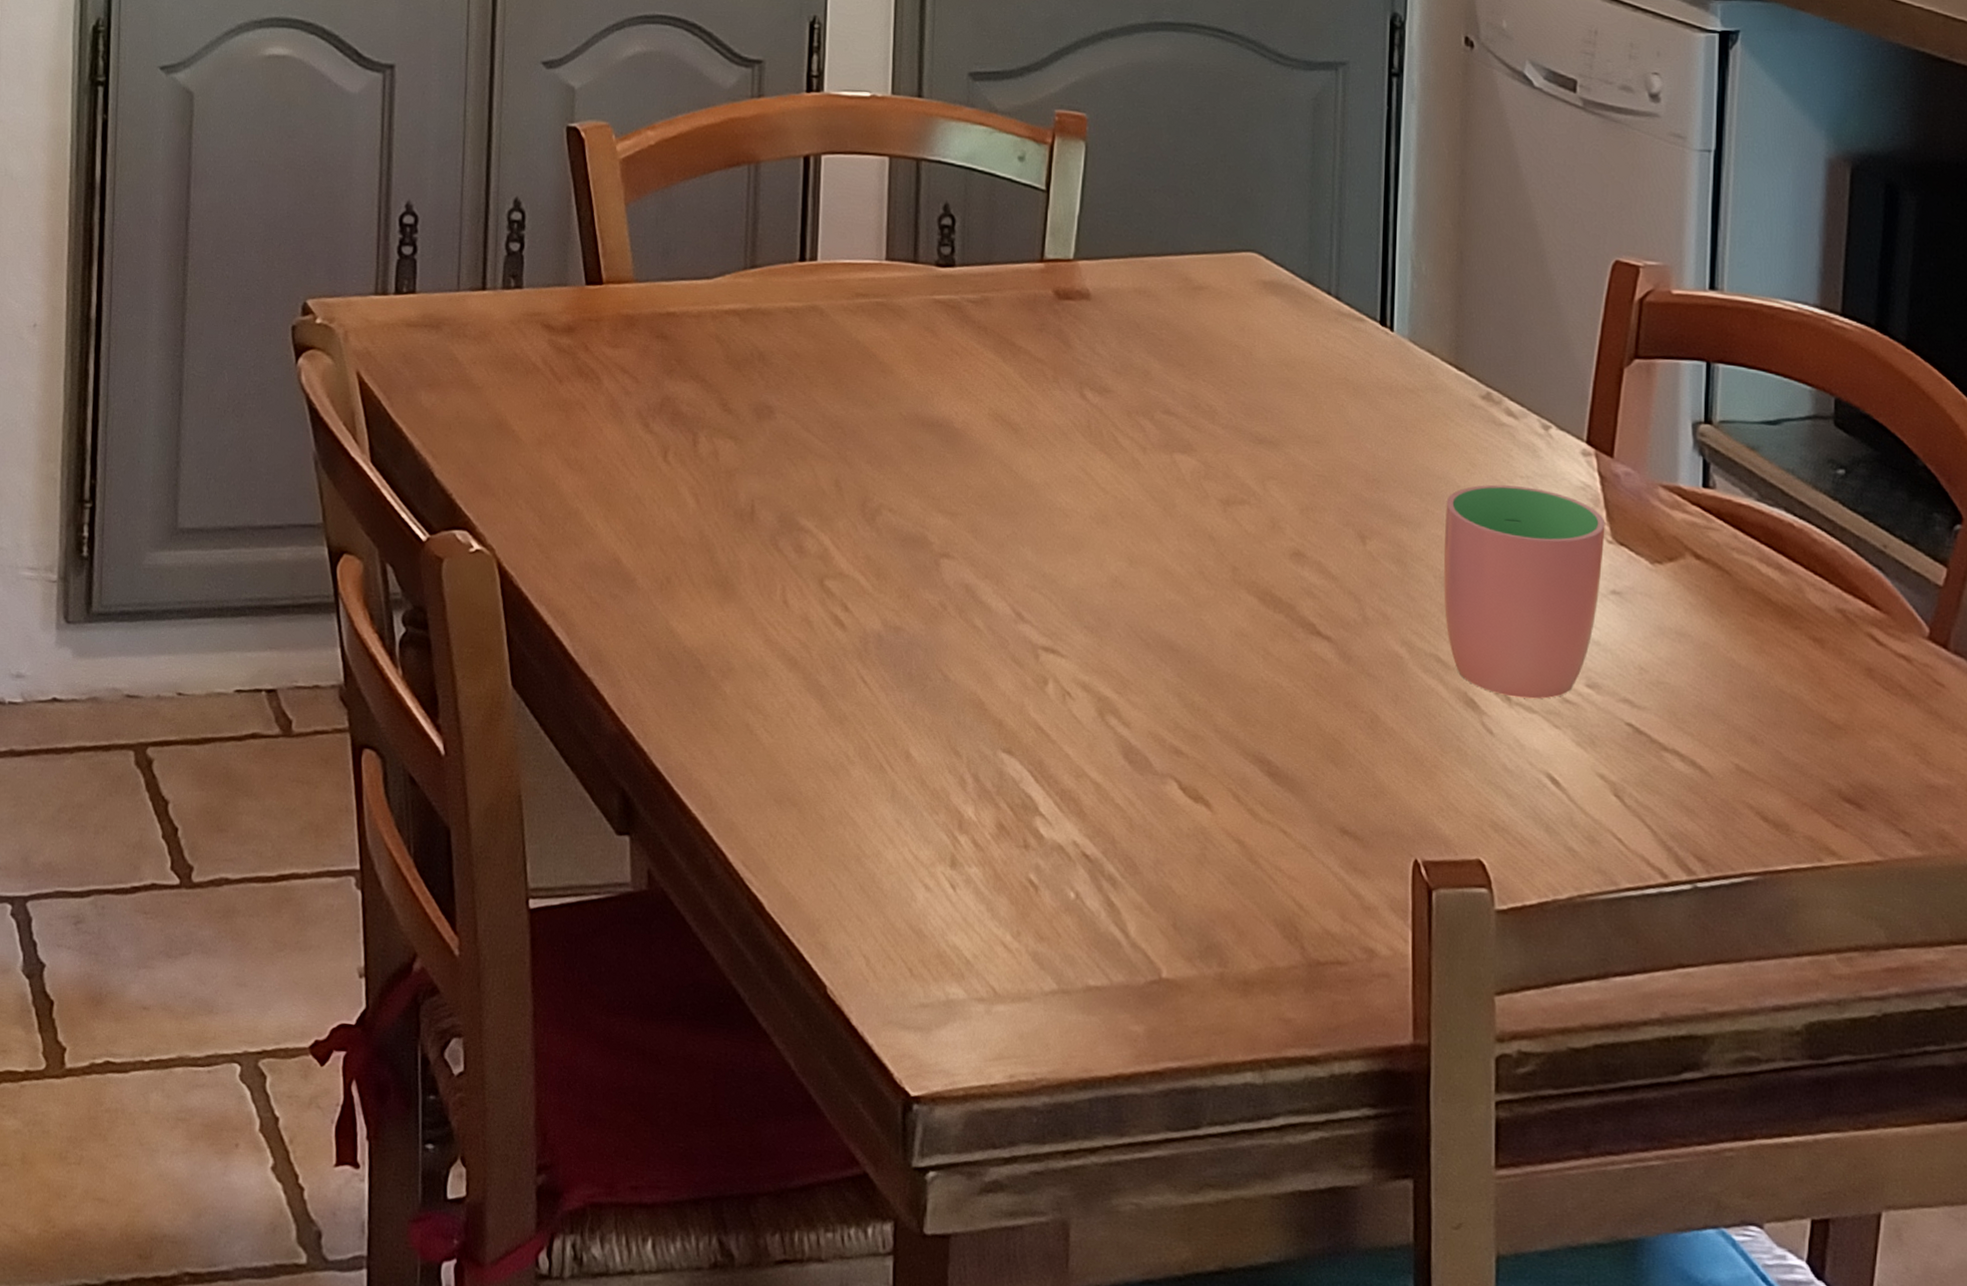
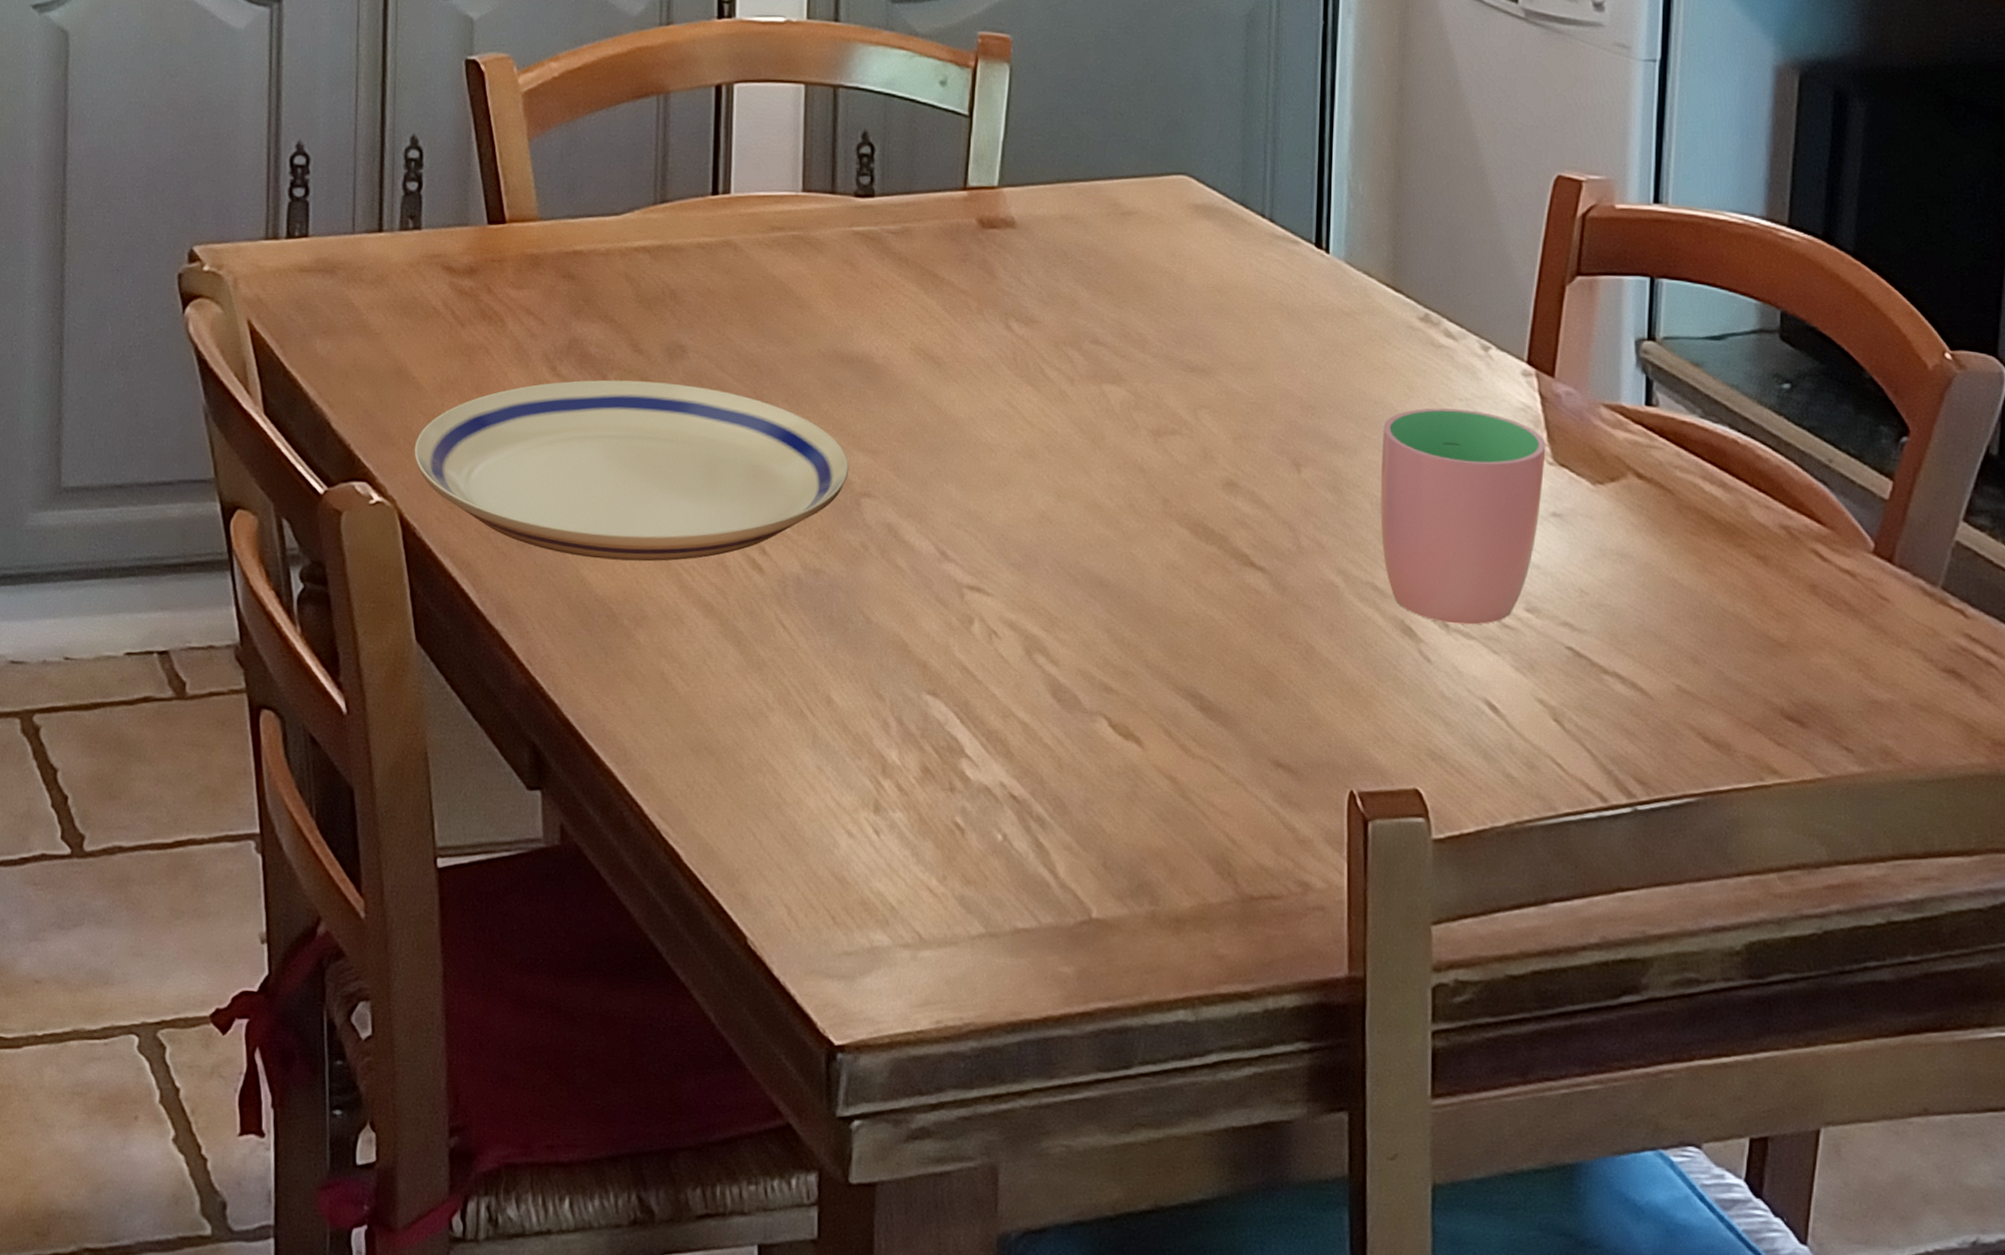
plate: none [512,437,929,615] -> present [414,380,849,562]

